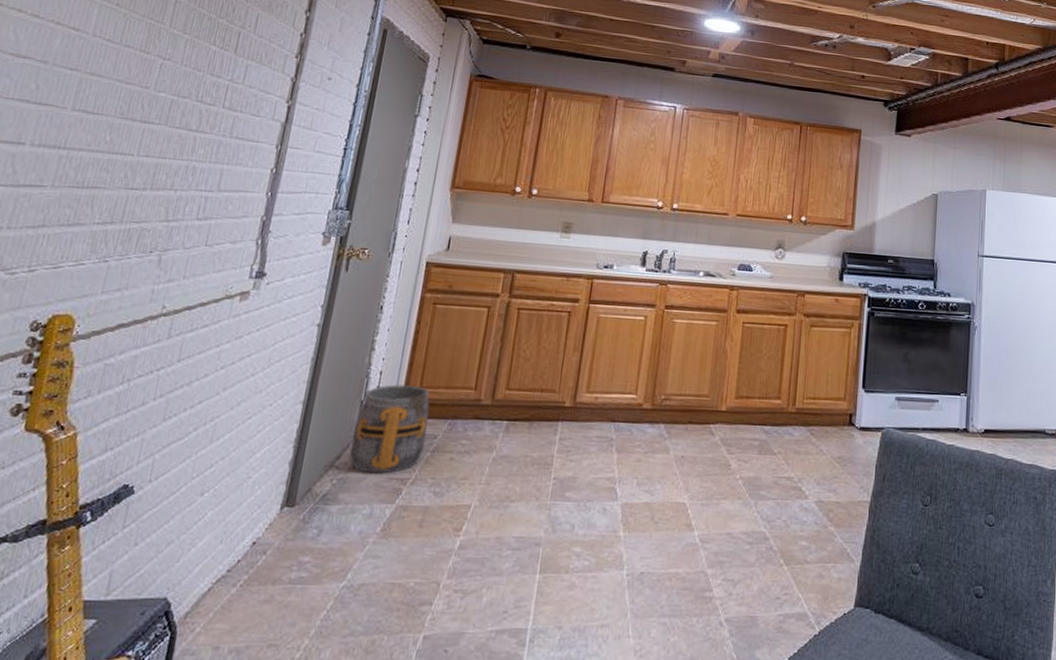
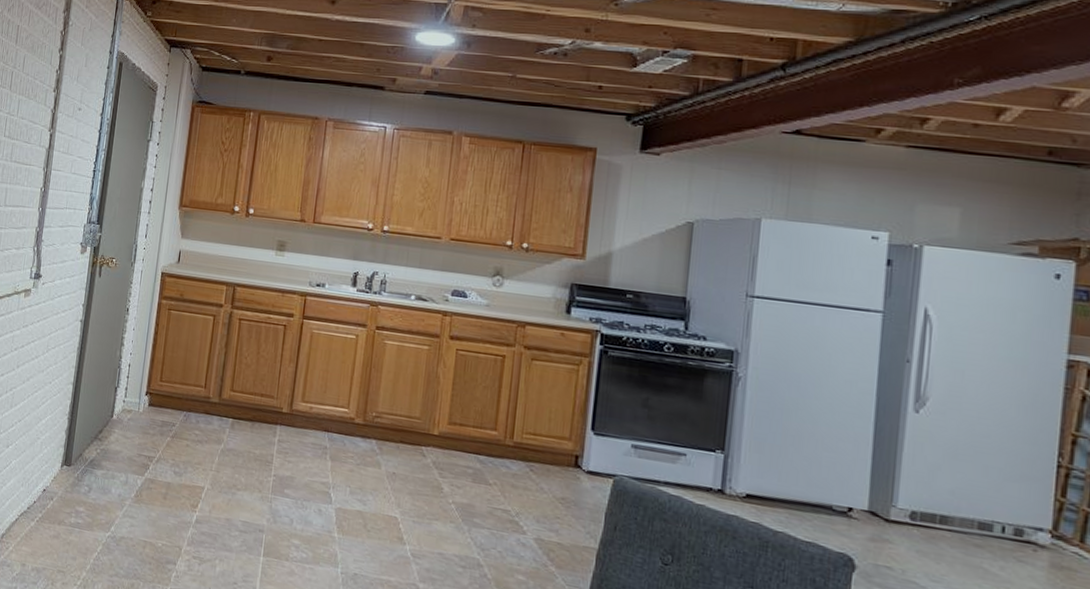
bucket: present [349,384,430,474] -> none [108,376,169,450]

